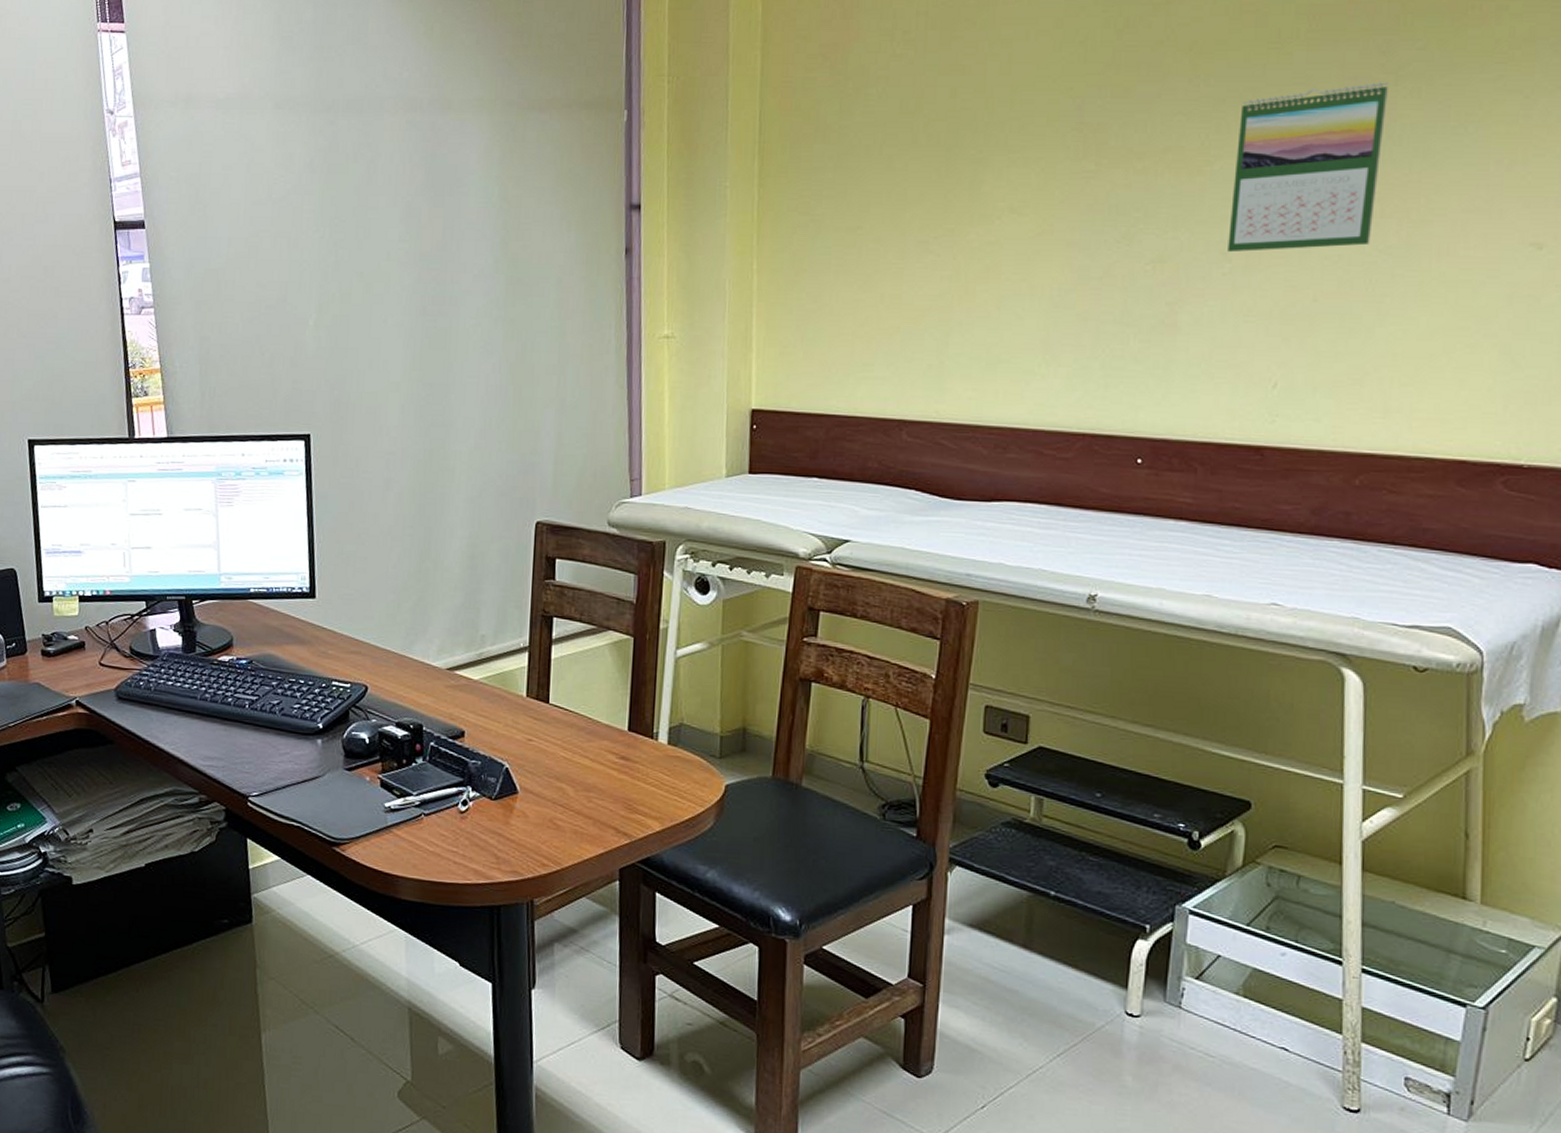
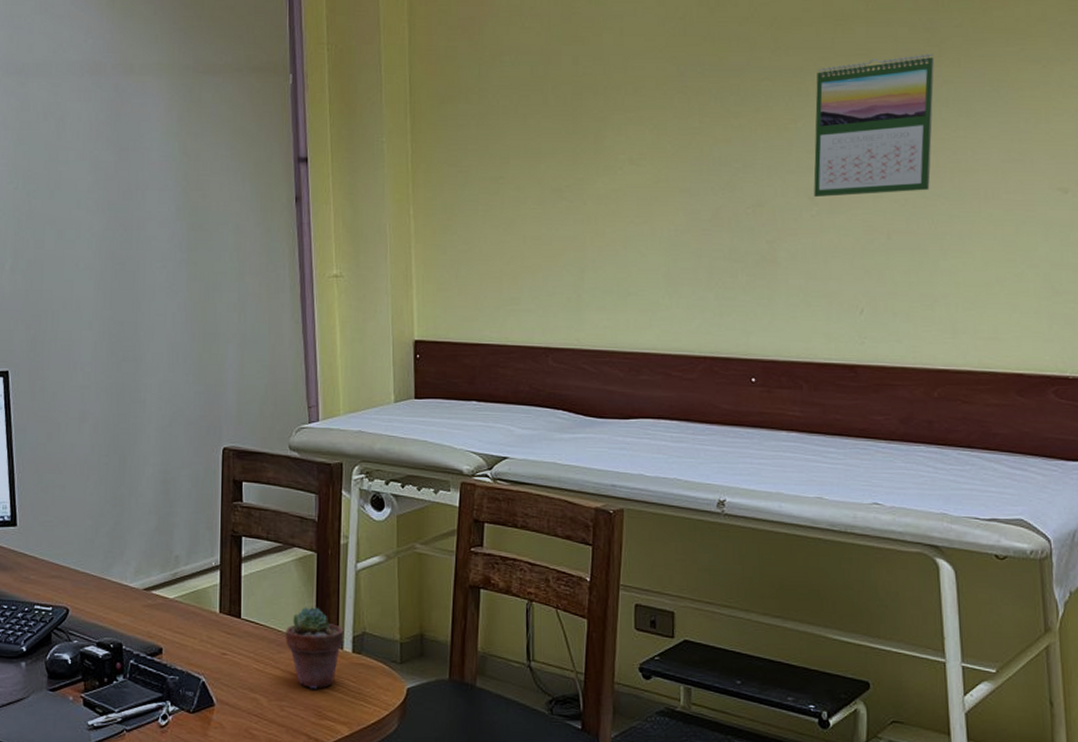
potted succulent: none [595,694,660,781] -> present [285,607,344,689]

